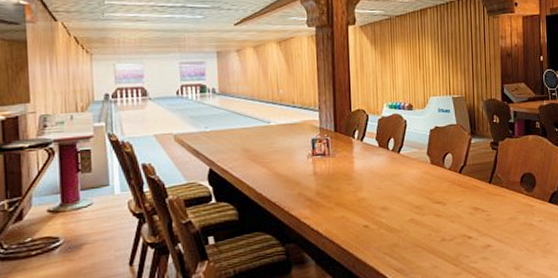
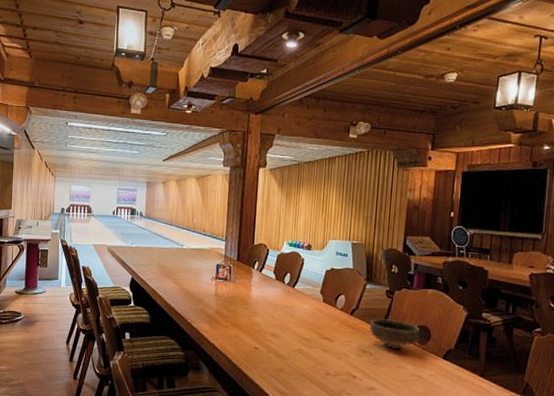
bowl: none [479,171,527,202] -> present [370,318,420,349]

